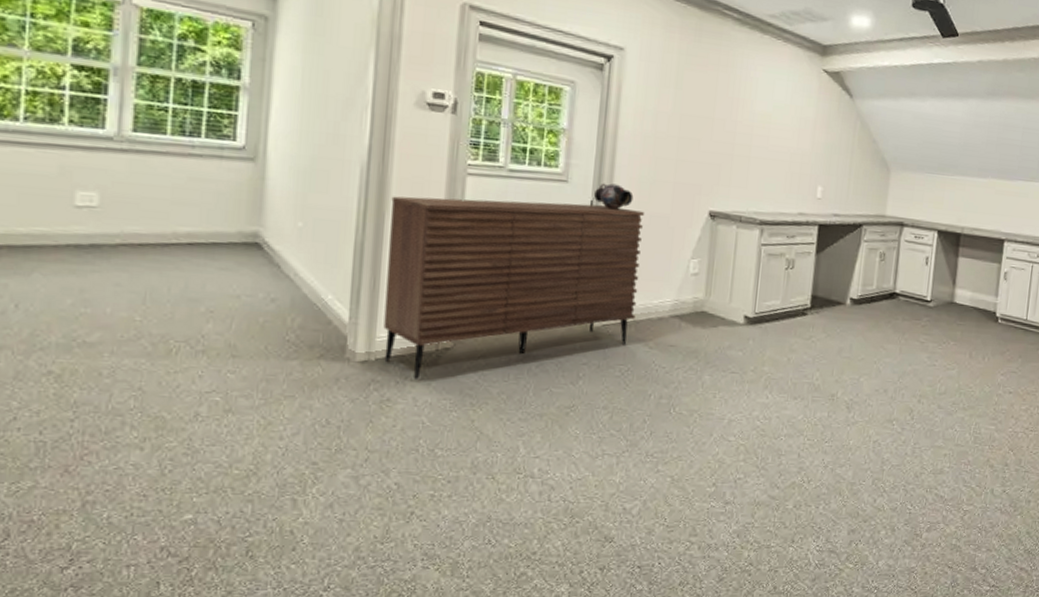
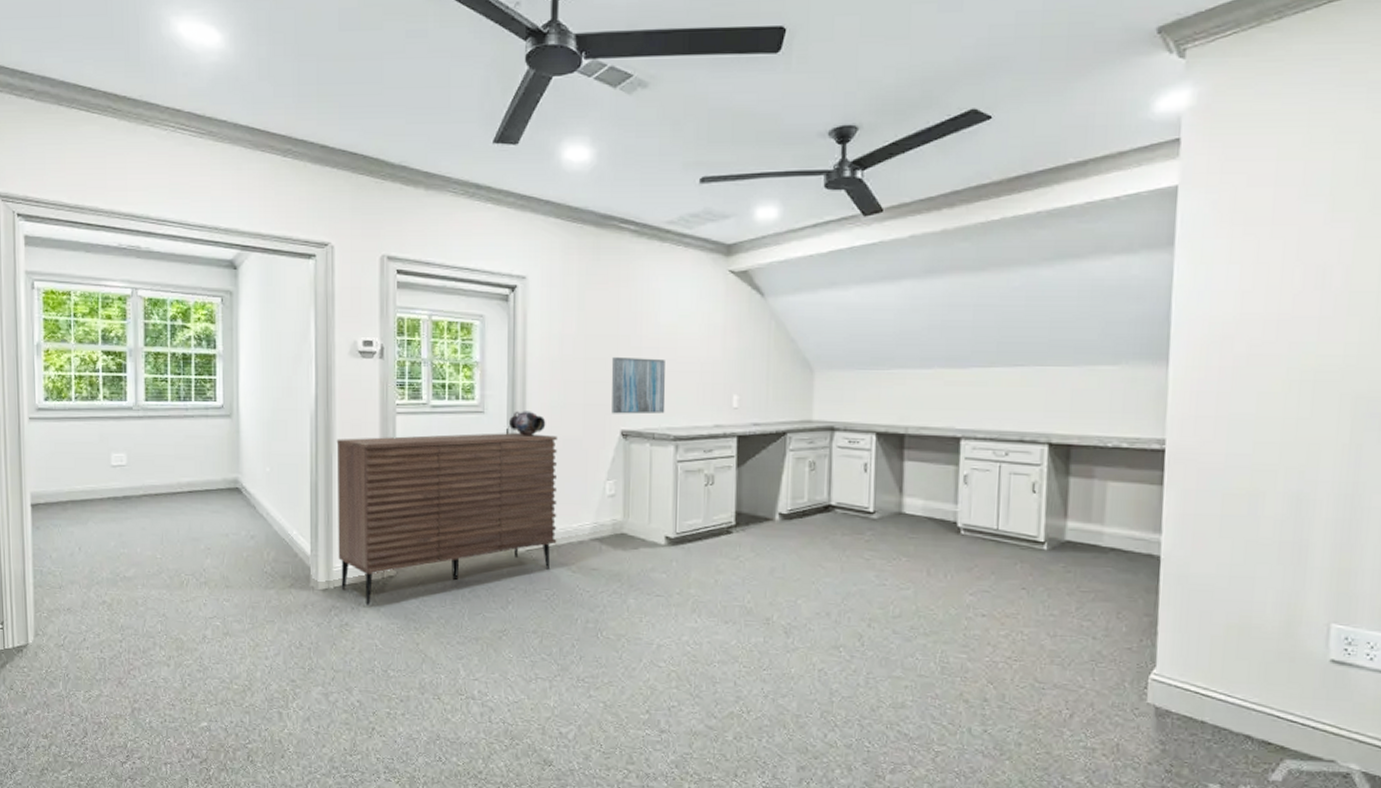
wall art: none [701,138,757,198] -> present [611,356,666,414]

